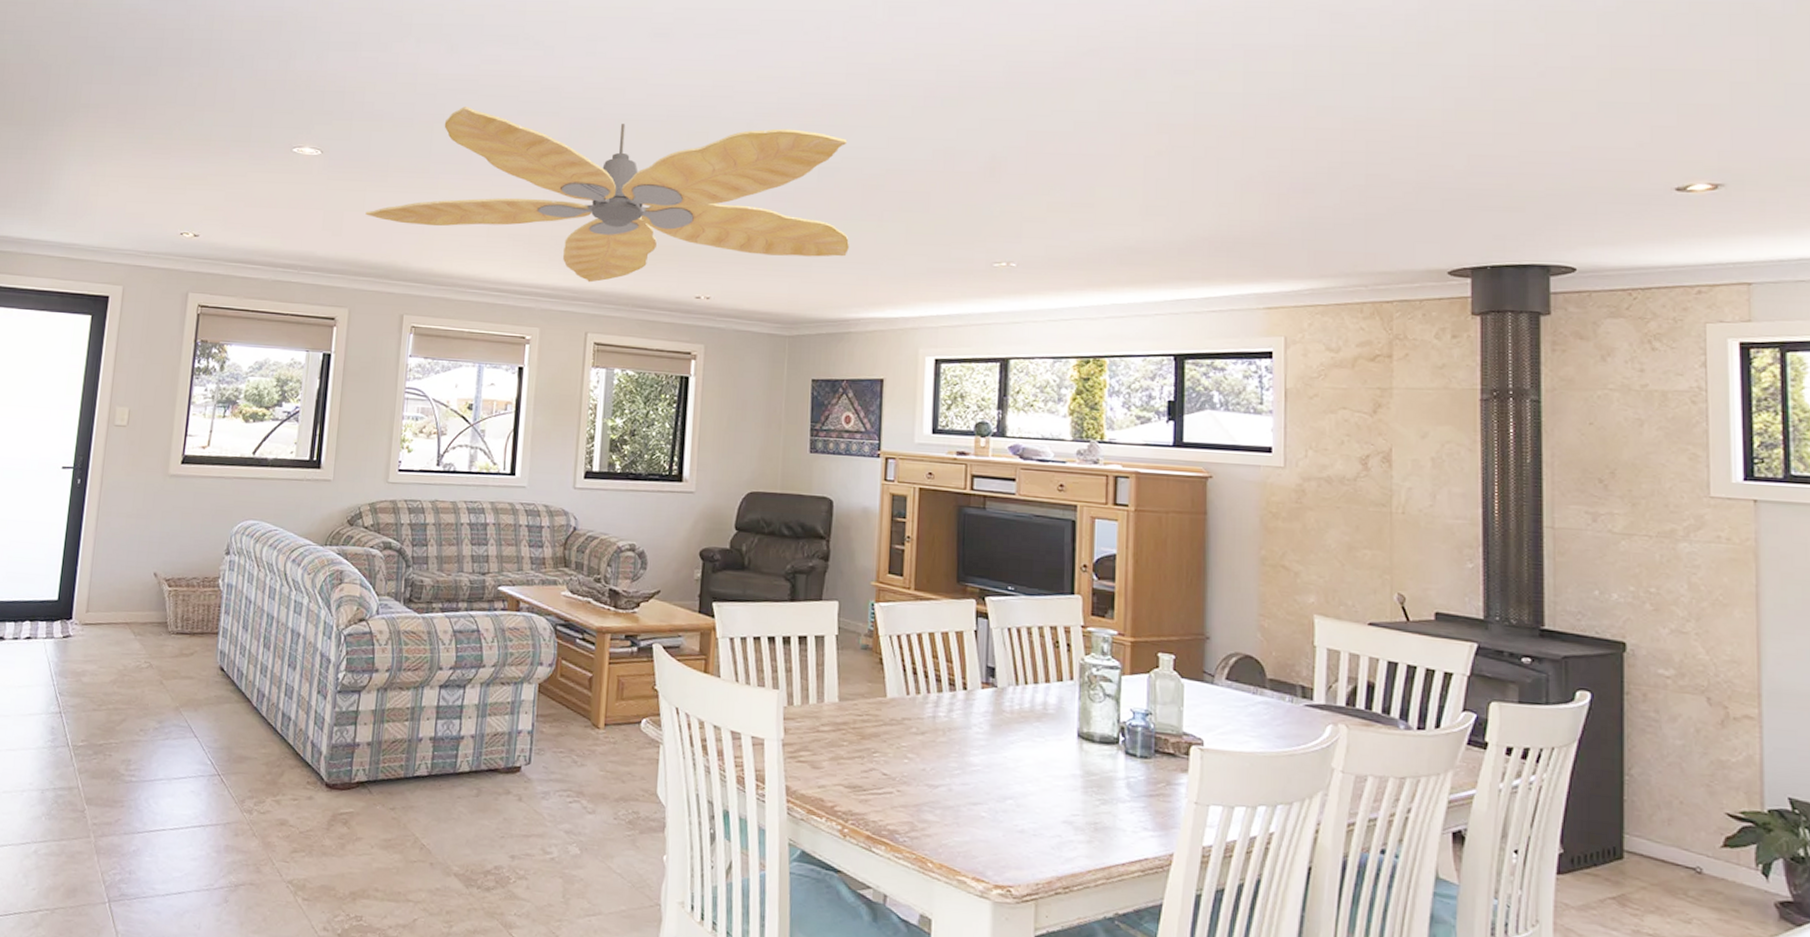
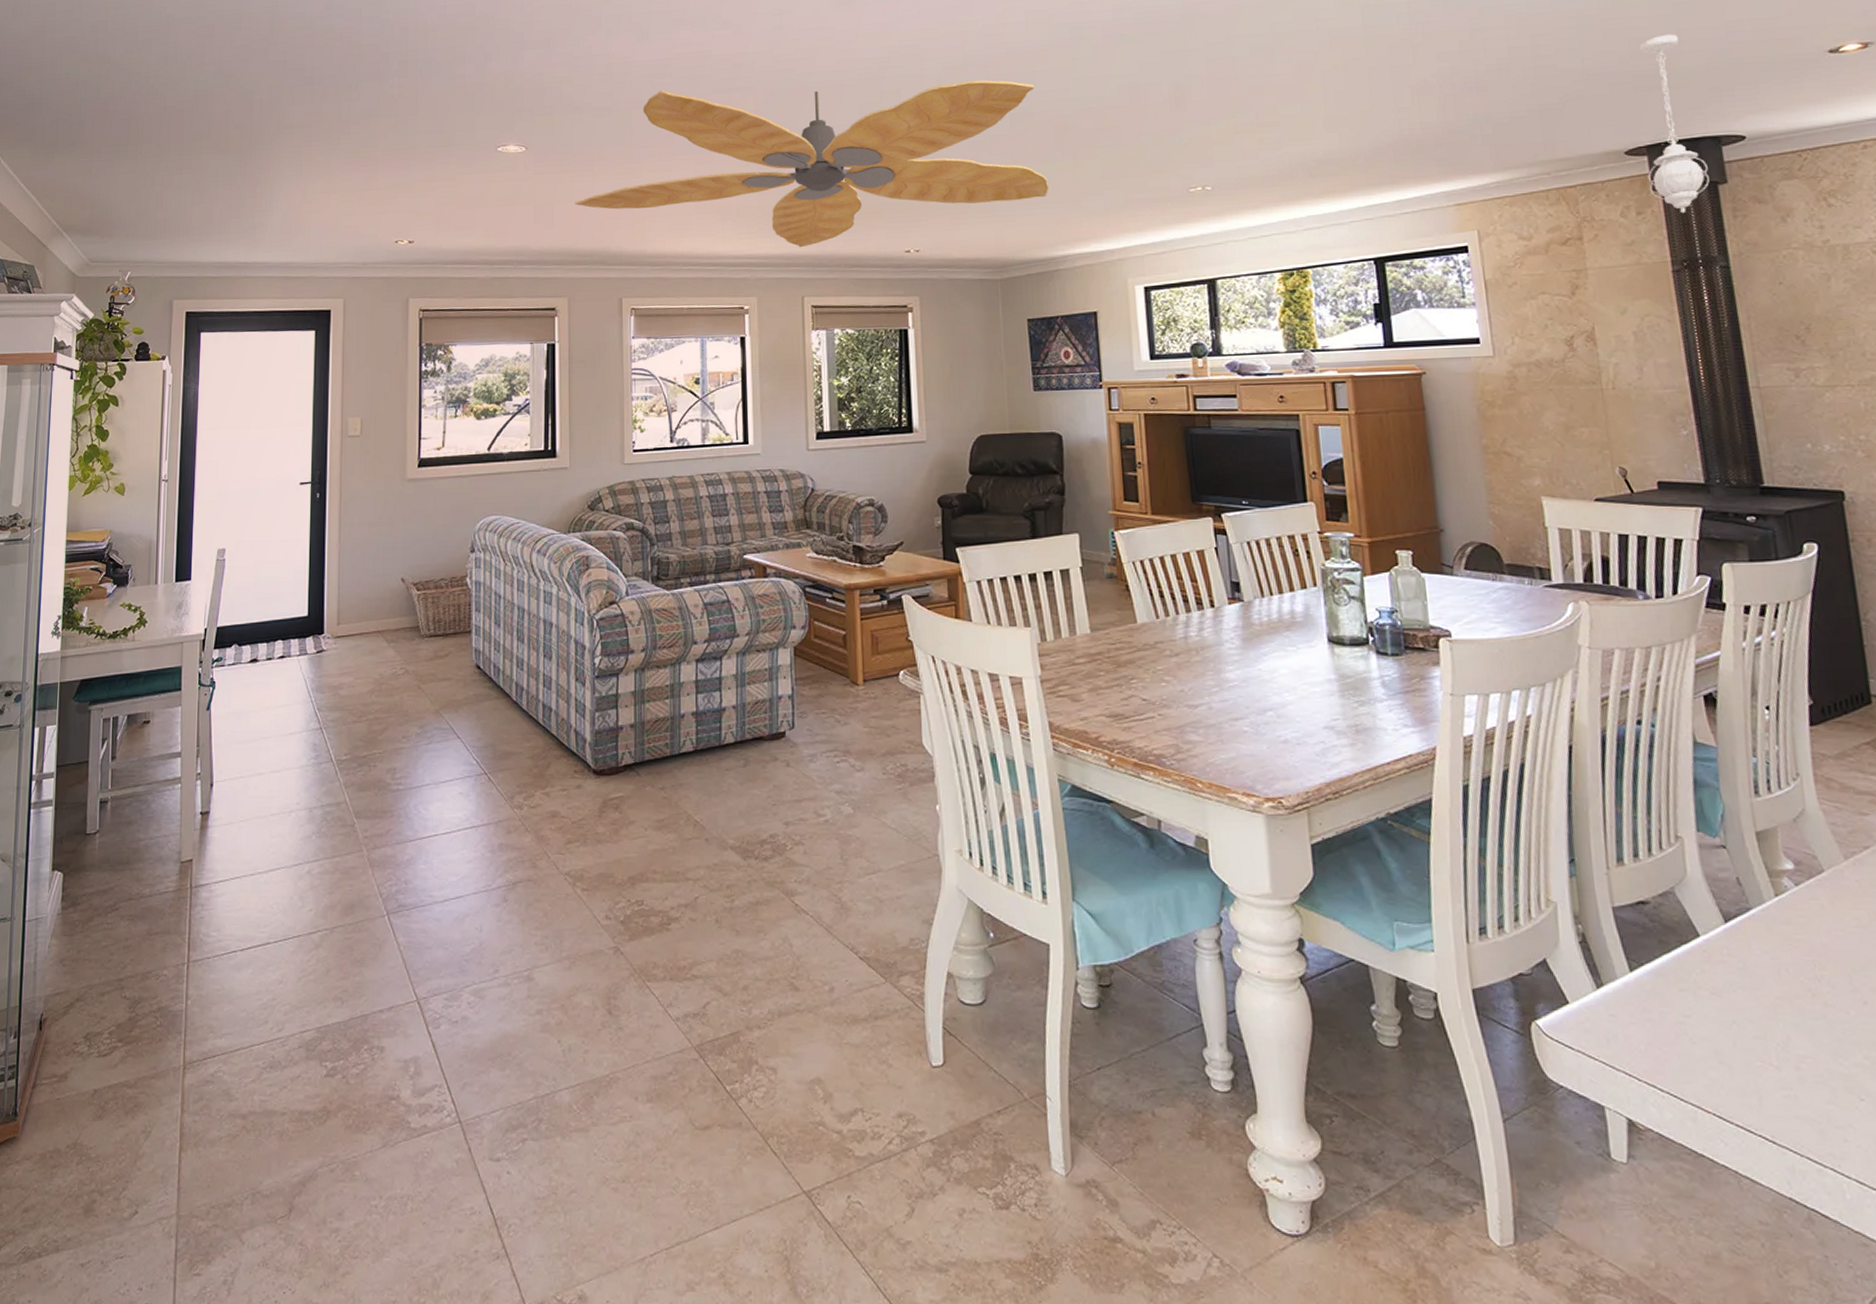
pendant light: none [1468,154,1532,342] -> present [1639,34,1710,214]

